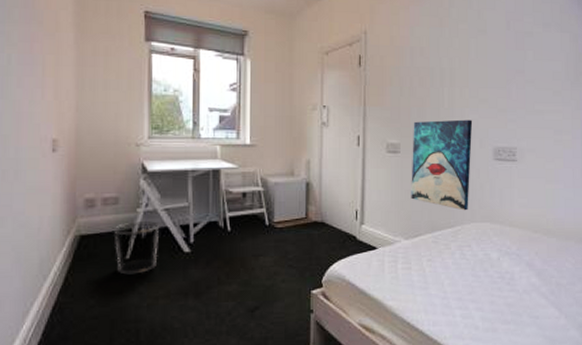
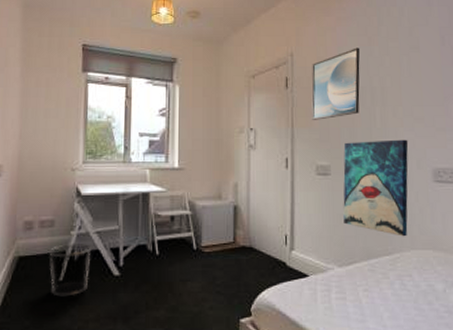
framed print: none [384,28,432,99] -> present [311,47,360,120]

